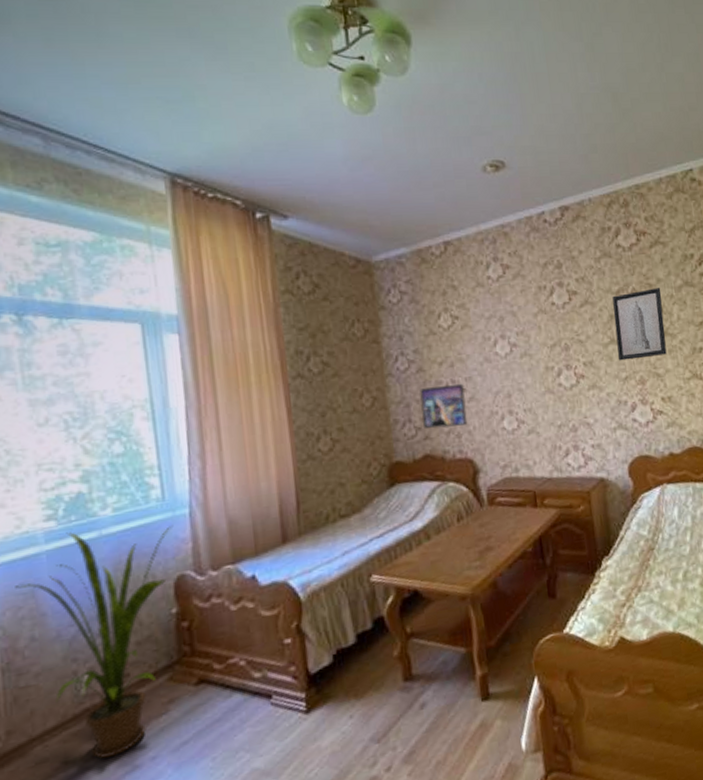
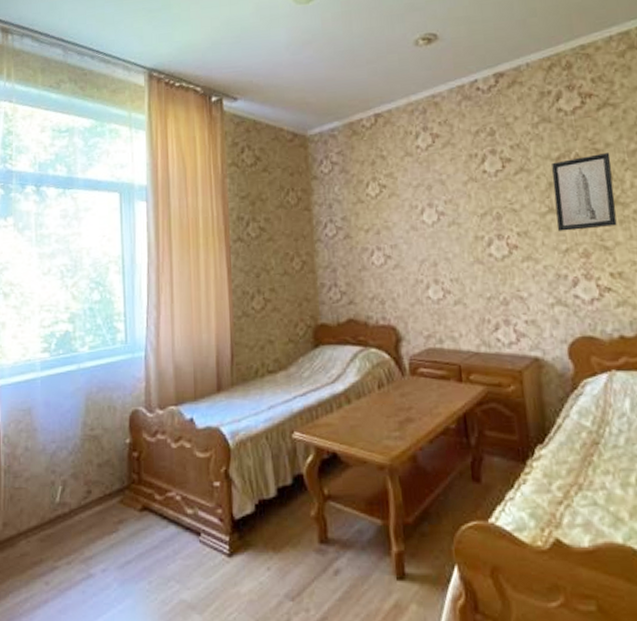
house plant: present [15,526,174,759] -> none [18,363,132,561]
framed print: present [419,383,468,429] -> none [346,250,392,294]

